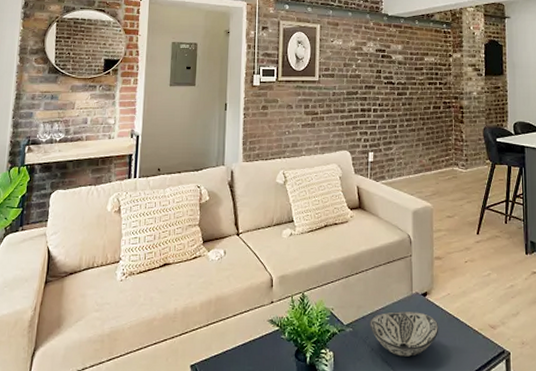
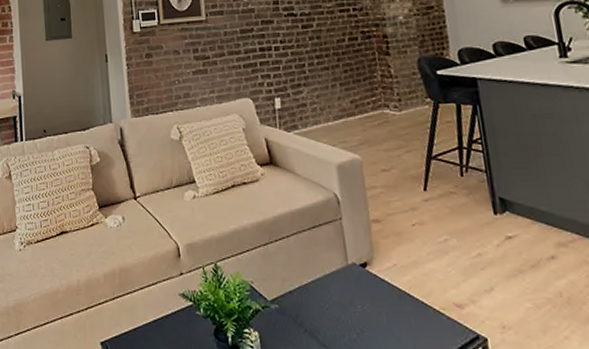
decorative bowl: present [370,311,439,357] -> none [298,285,388,340]

